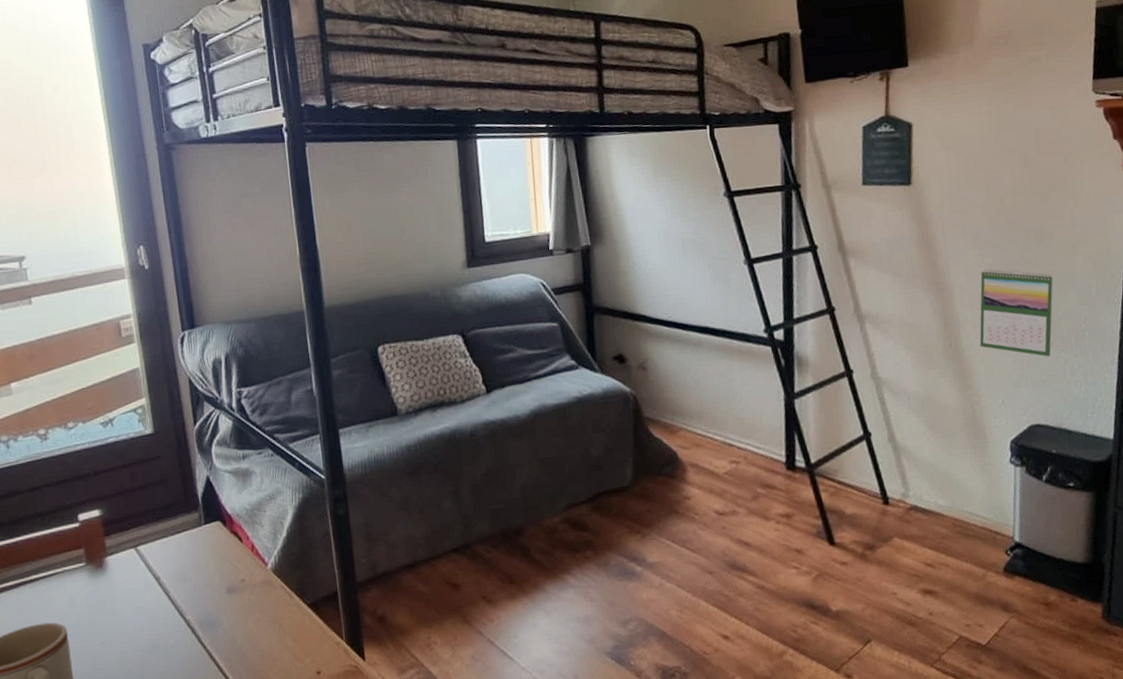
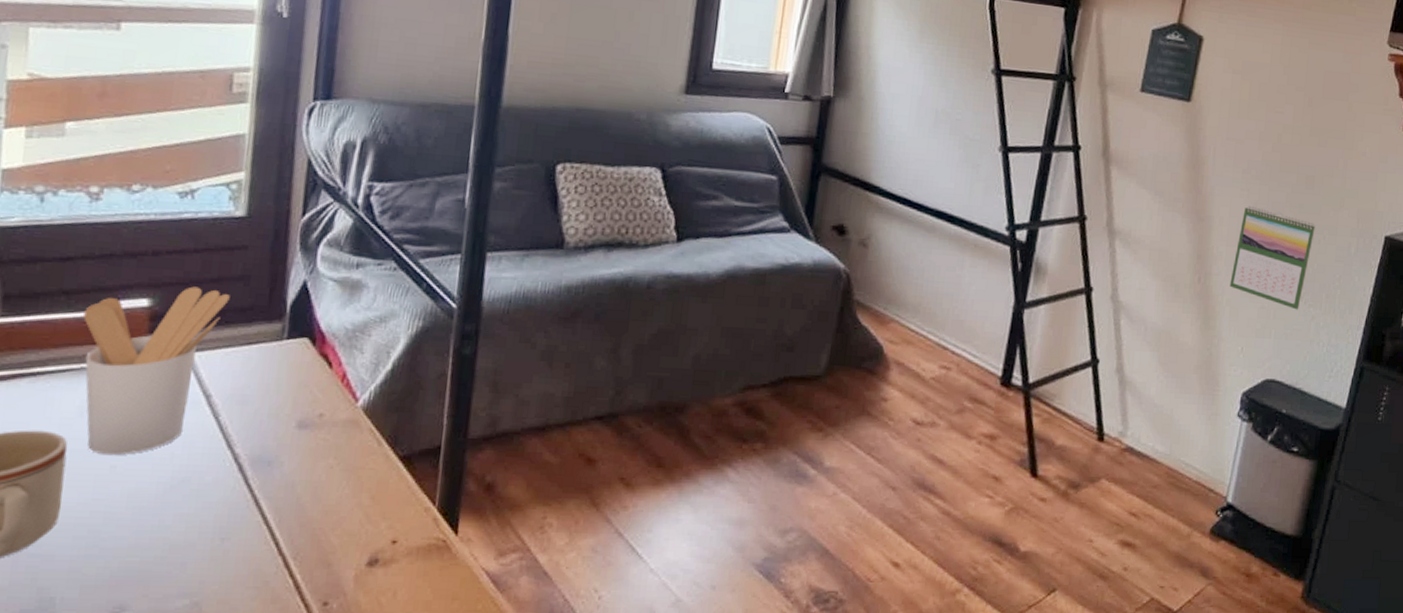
utensil holder: none [56,494,156,635] -> present [83,286,230,456]

